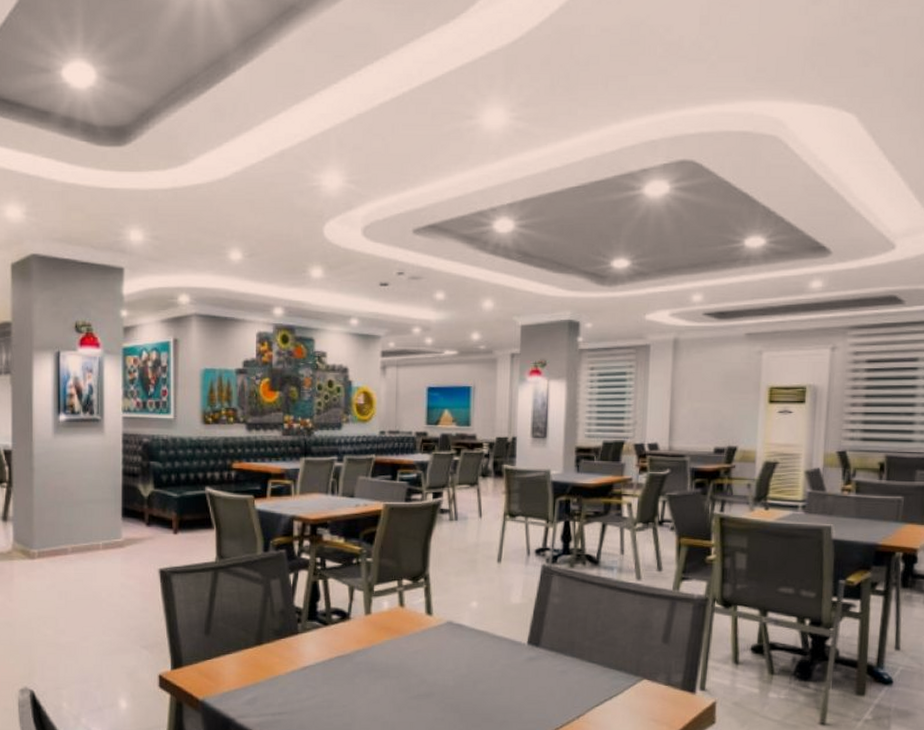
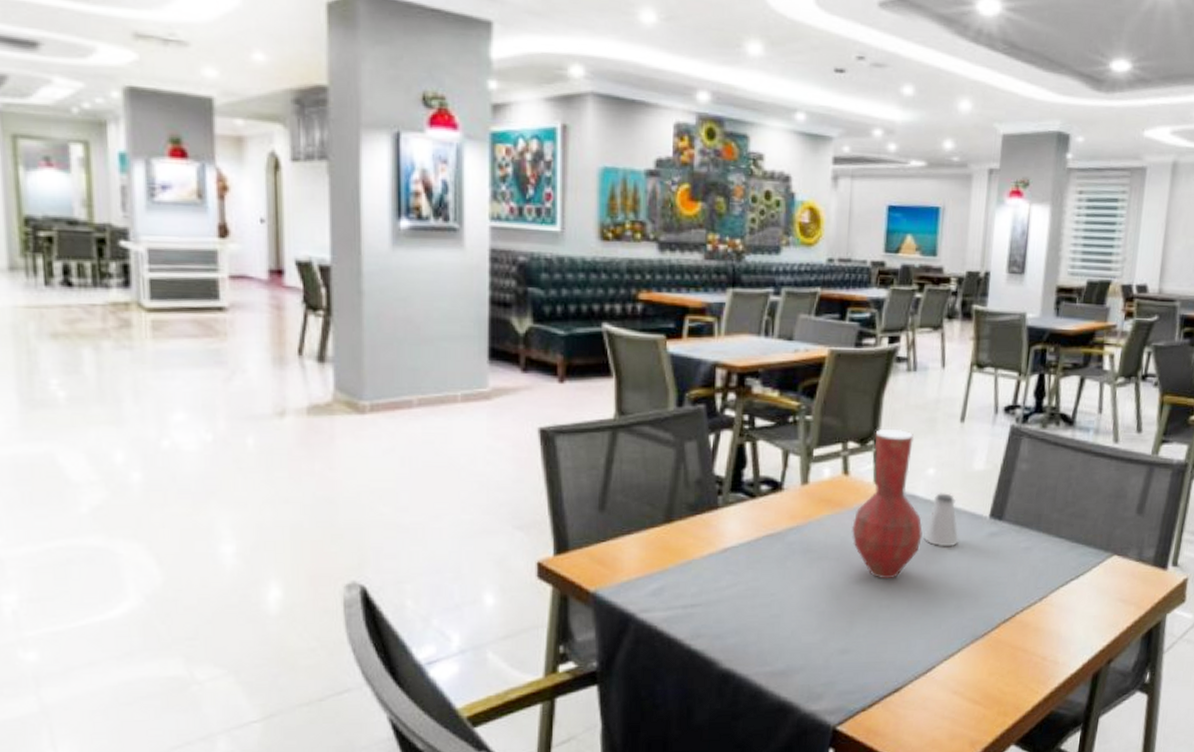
vase: none [409,568,469,696] -> present [852,428,923,579]
saltshaker: none [470,623,502,669] -> present [923,493,959,547]

